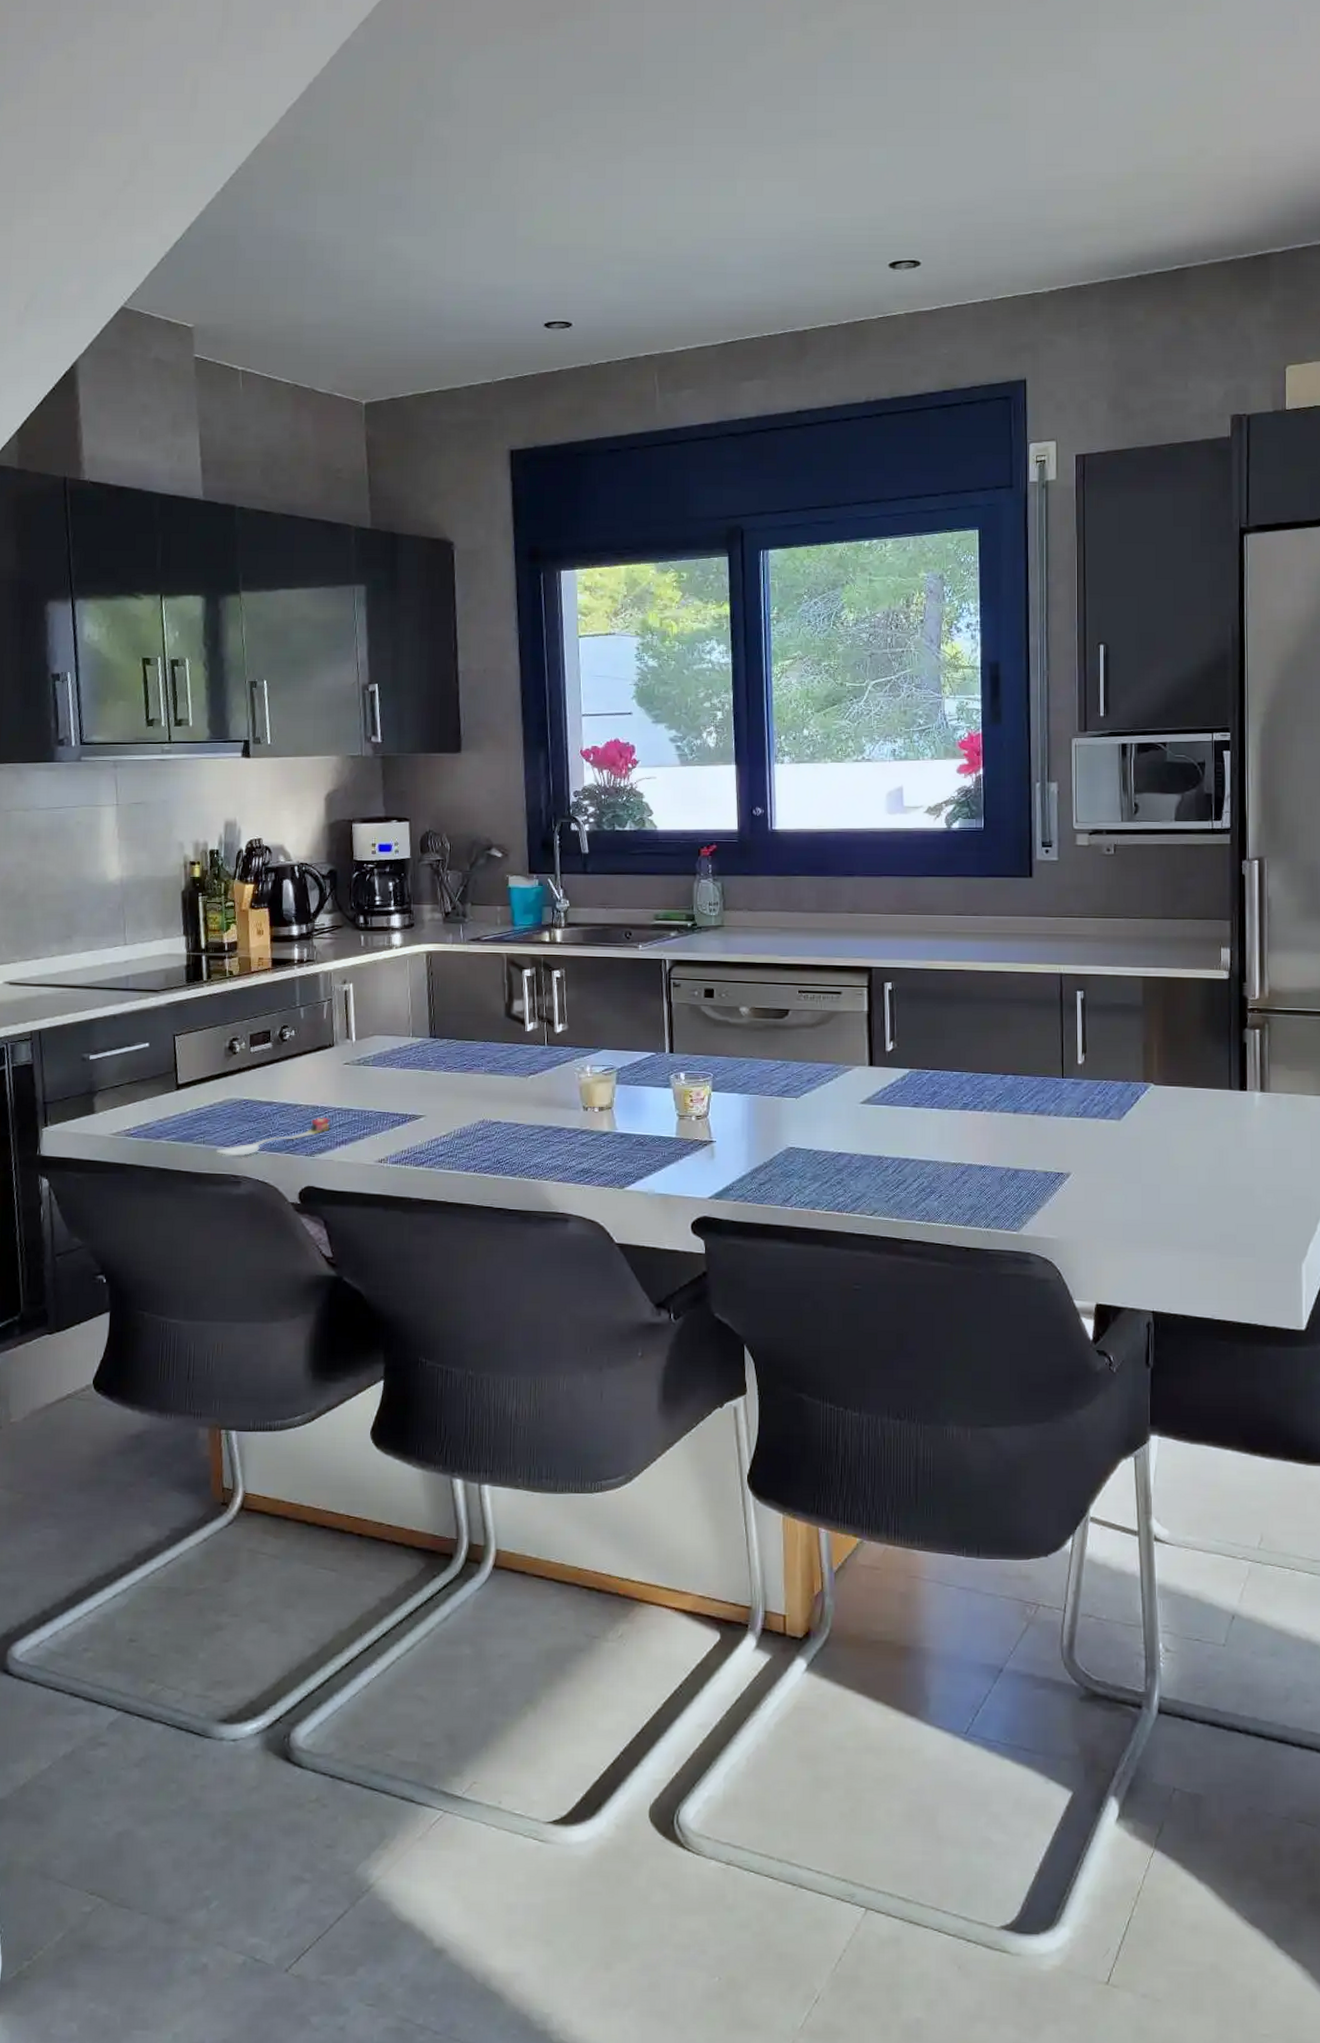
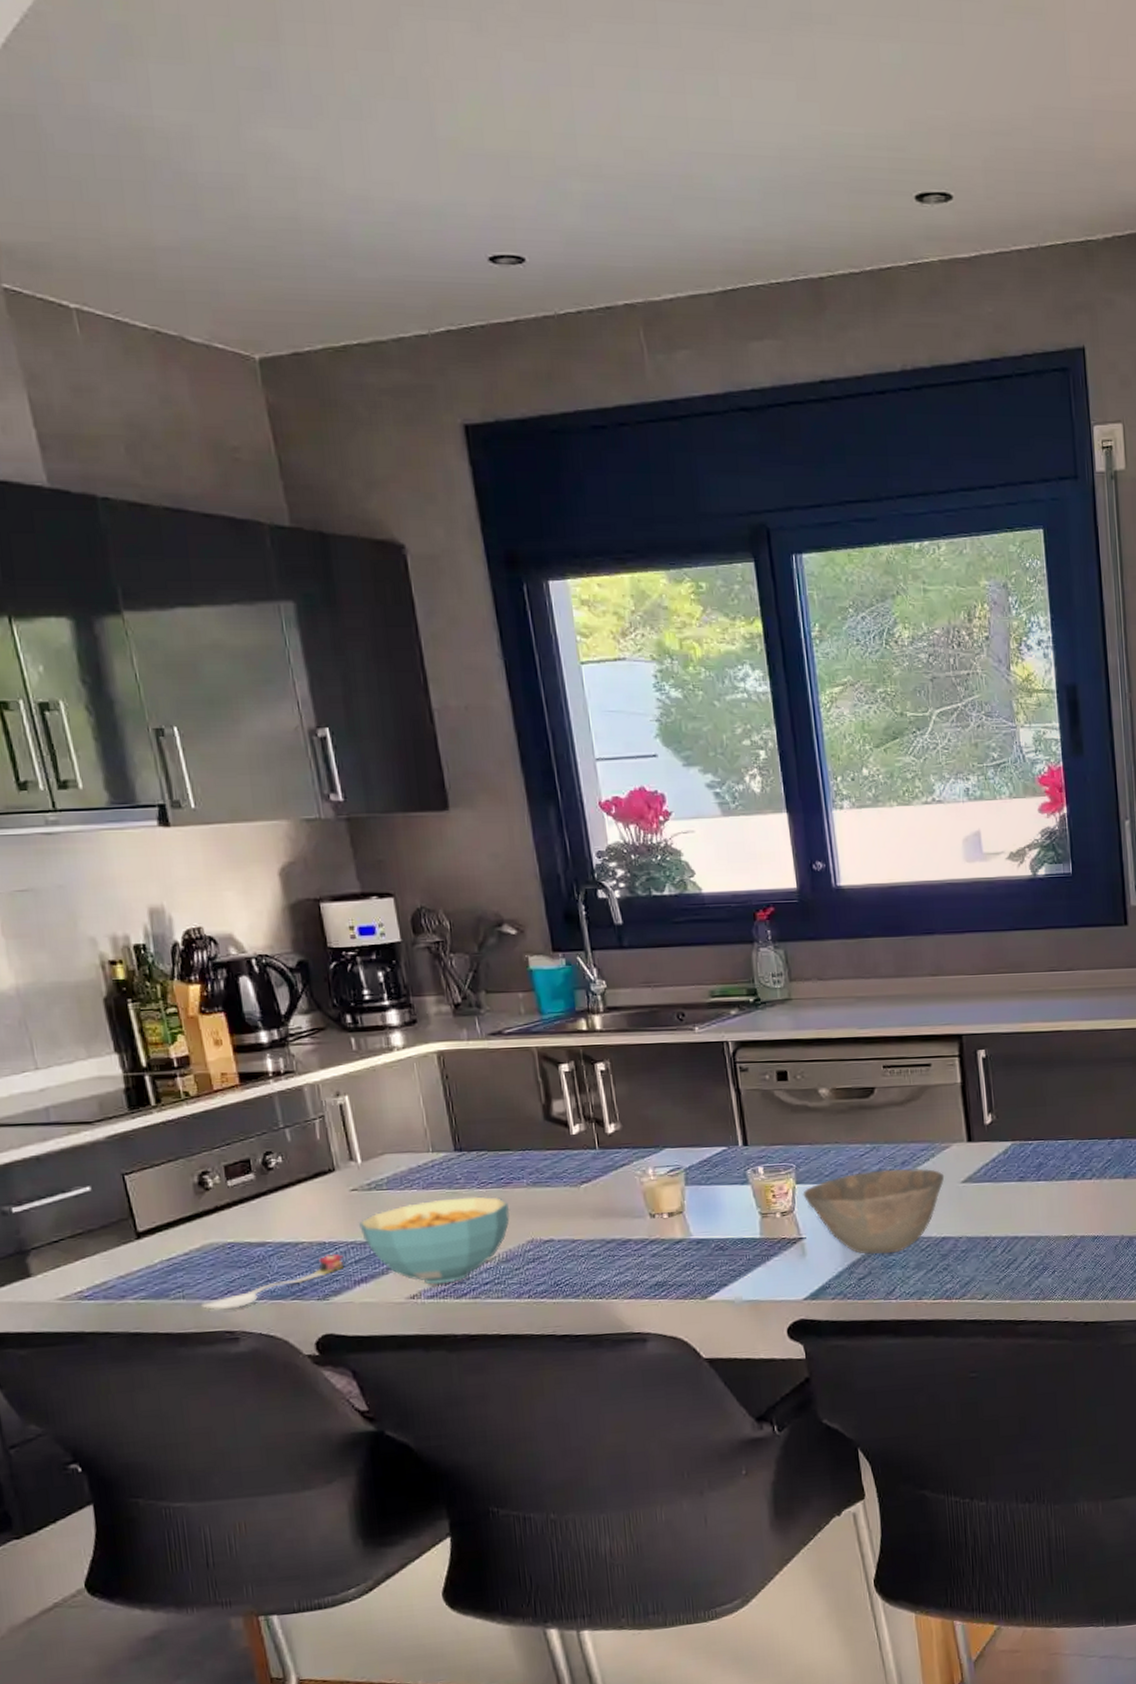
cereal bowl: none [347,1078,468,1152] -> present [359,1196,510,1285]
bowl: none [717,1085,846,1163] -> present [803,1168,945,1254]

